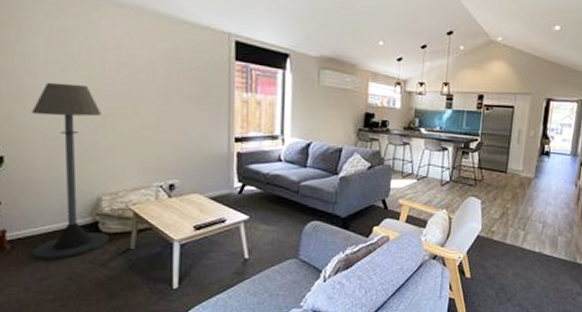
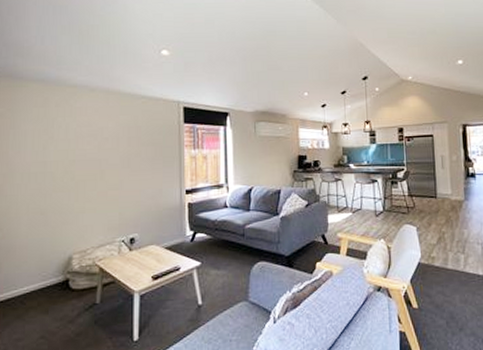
floor lamp: present [32,82,109,260] -> none [11,157,78,321]

